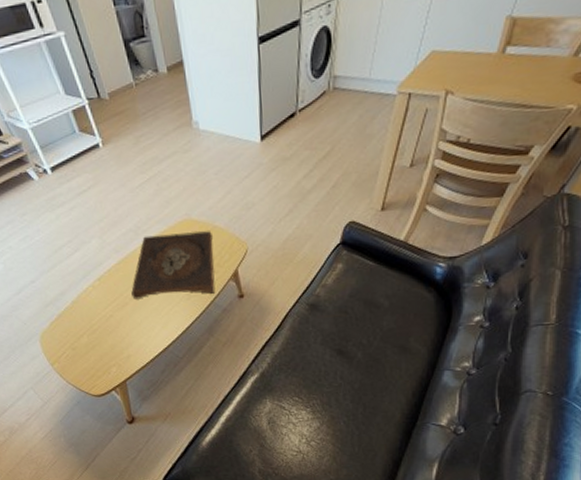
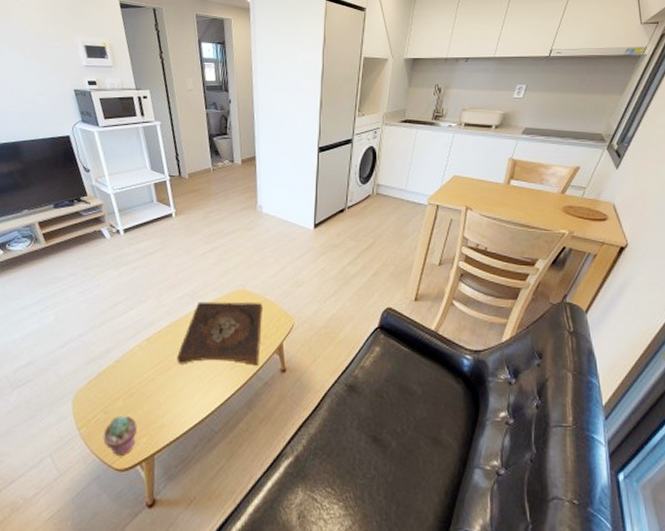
potted succulent: none [75,349,107,385] -> present [103,415,137,457]

